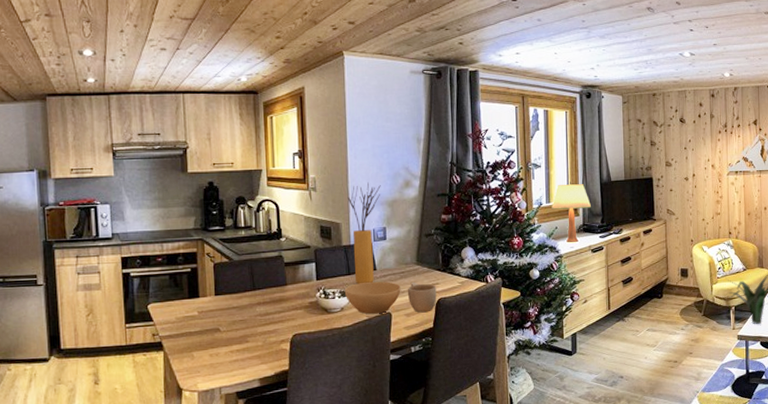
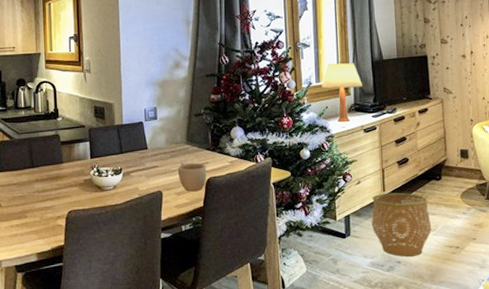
bowl: present [344,281,401,315] -> none [117,160,172,193]
vase: present [347,182,381,284] -> none [120,63,152,163]
basket: none [596,310,653,372] -> present [371,192,432,257]

